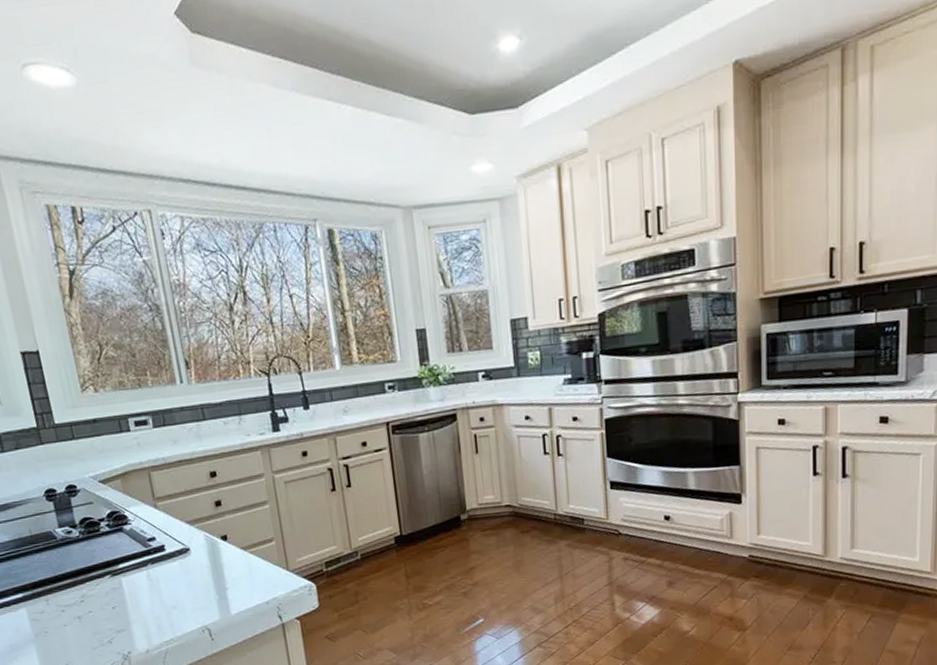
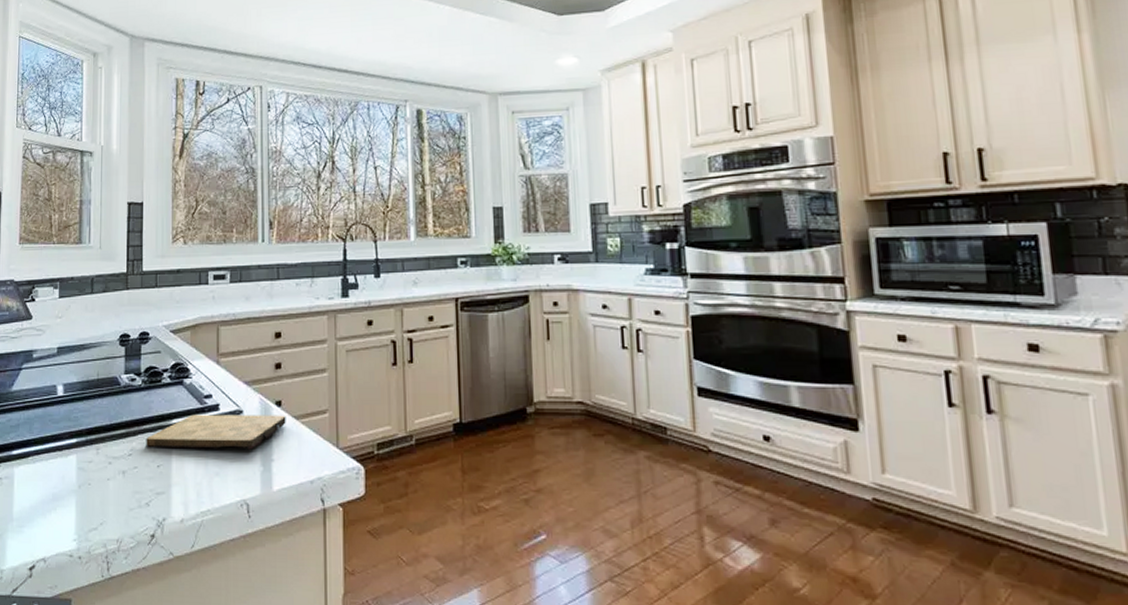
cutting board: none [95,547,235,592] -> present [146,414,286,450]

